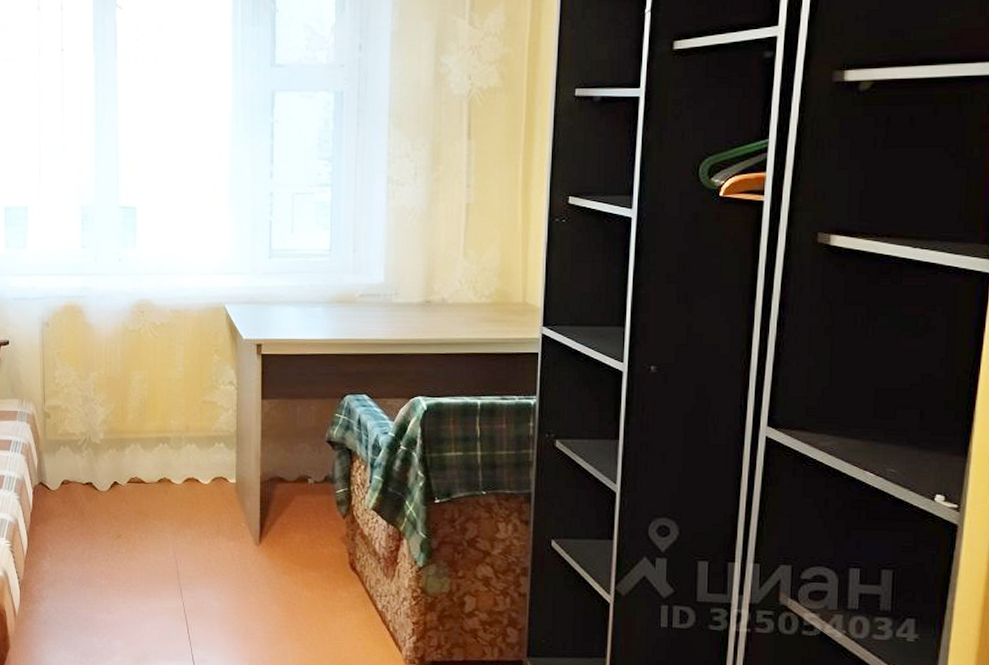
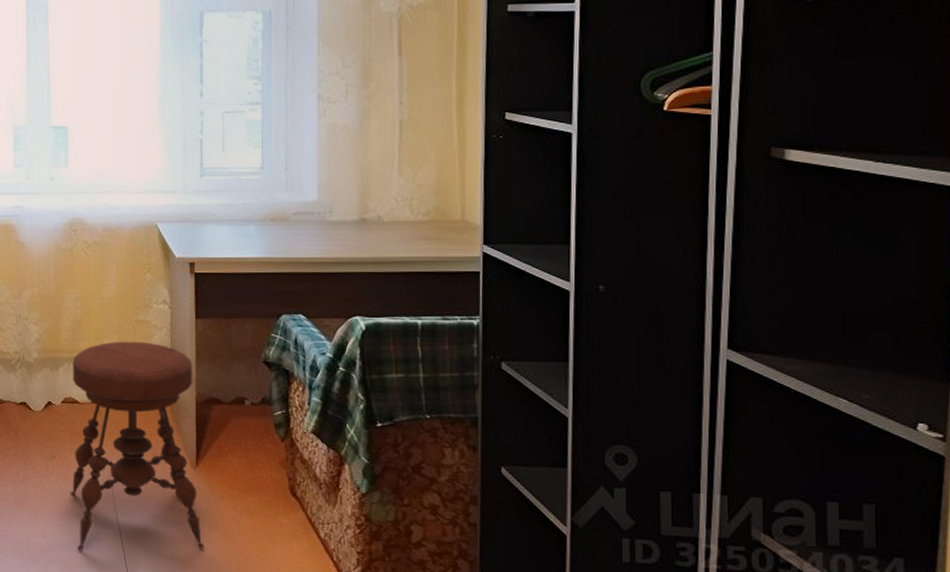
stool: none [135,421,266,627] -> present [70,341,204,551]

